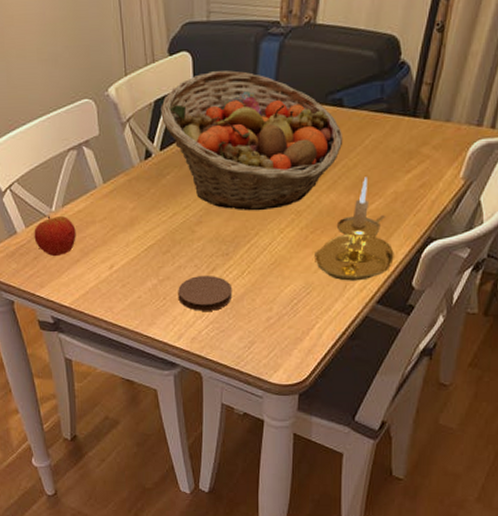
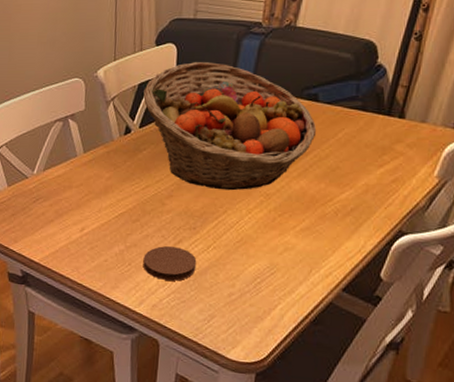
apple: present [34,215,76,257] -> none [14,177,53,215]
candle holder: present [315,177,394,281] -> none [281,168,363,267]

